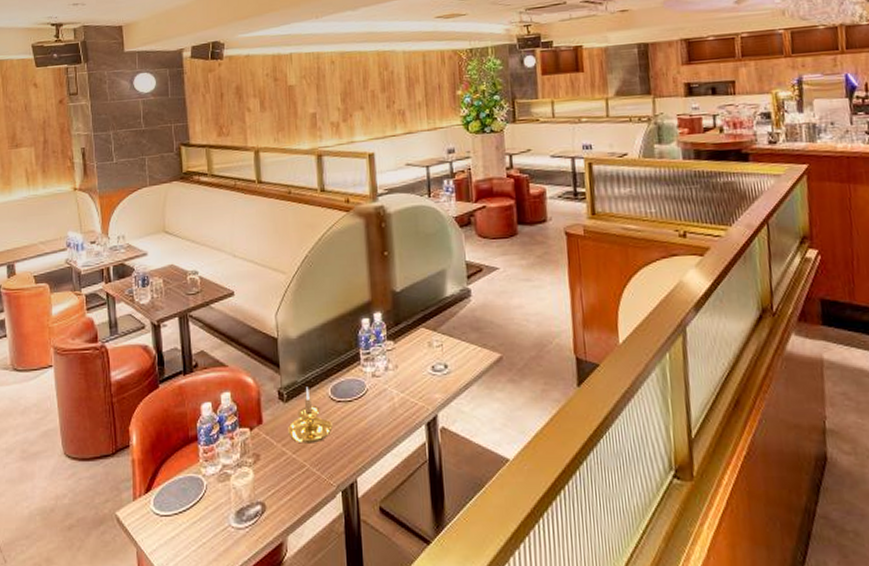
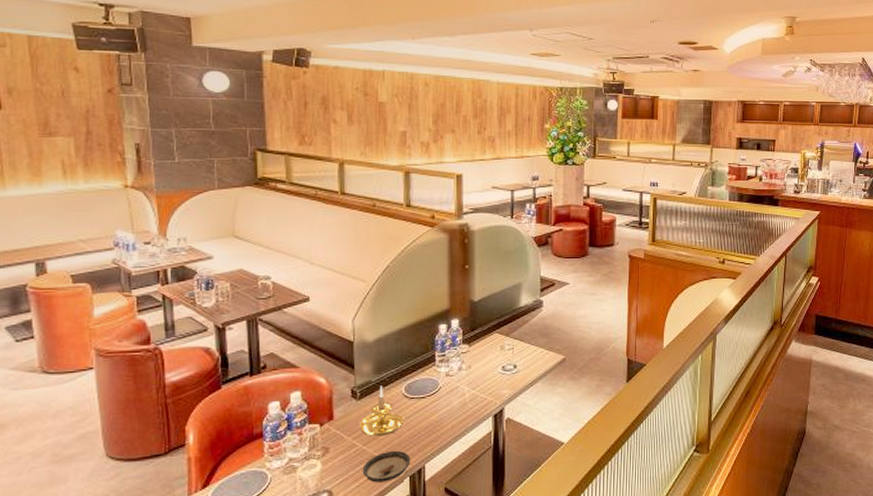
saucer: none [293,460,342,497] -> present [362,450,411,483]

